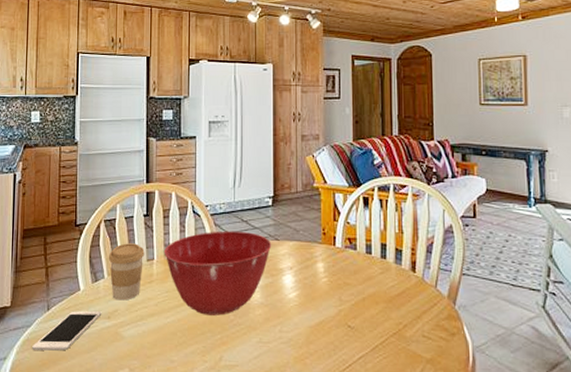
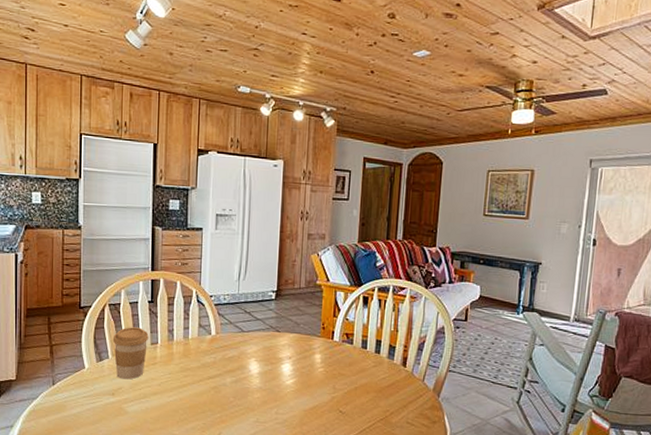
cell phone: present [32,311,102,351] -> none [38,386,106,422]
mixing bowl: present [164,231,272,316] -> none [168,320,273,397]

